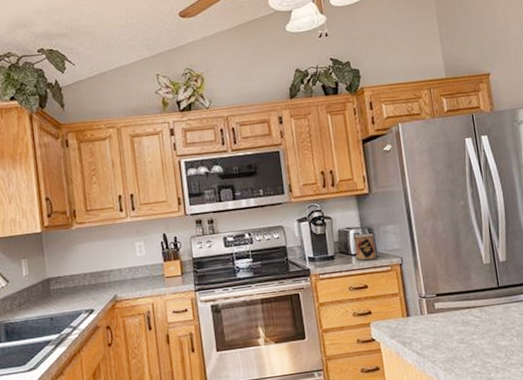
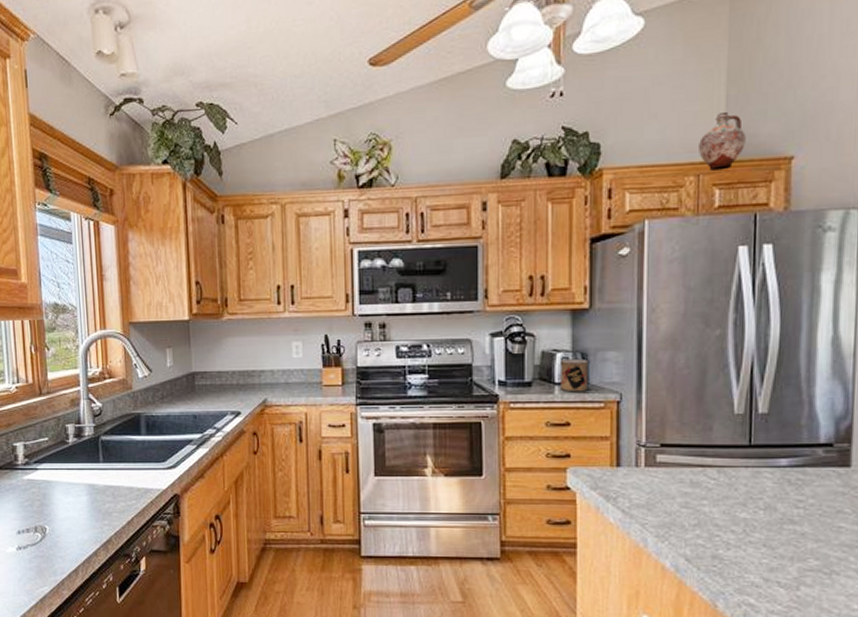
ceramic jug: none [426,44,458,86] -> present [699,111,746,171]

